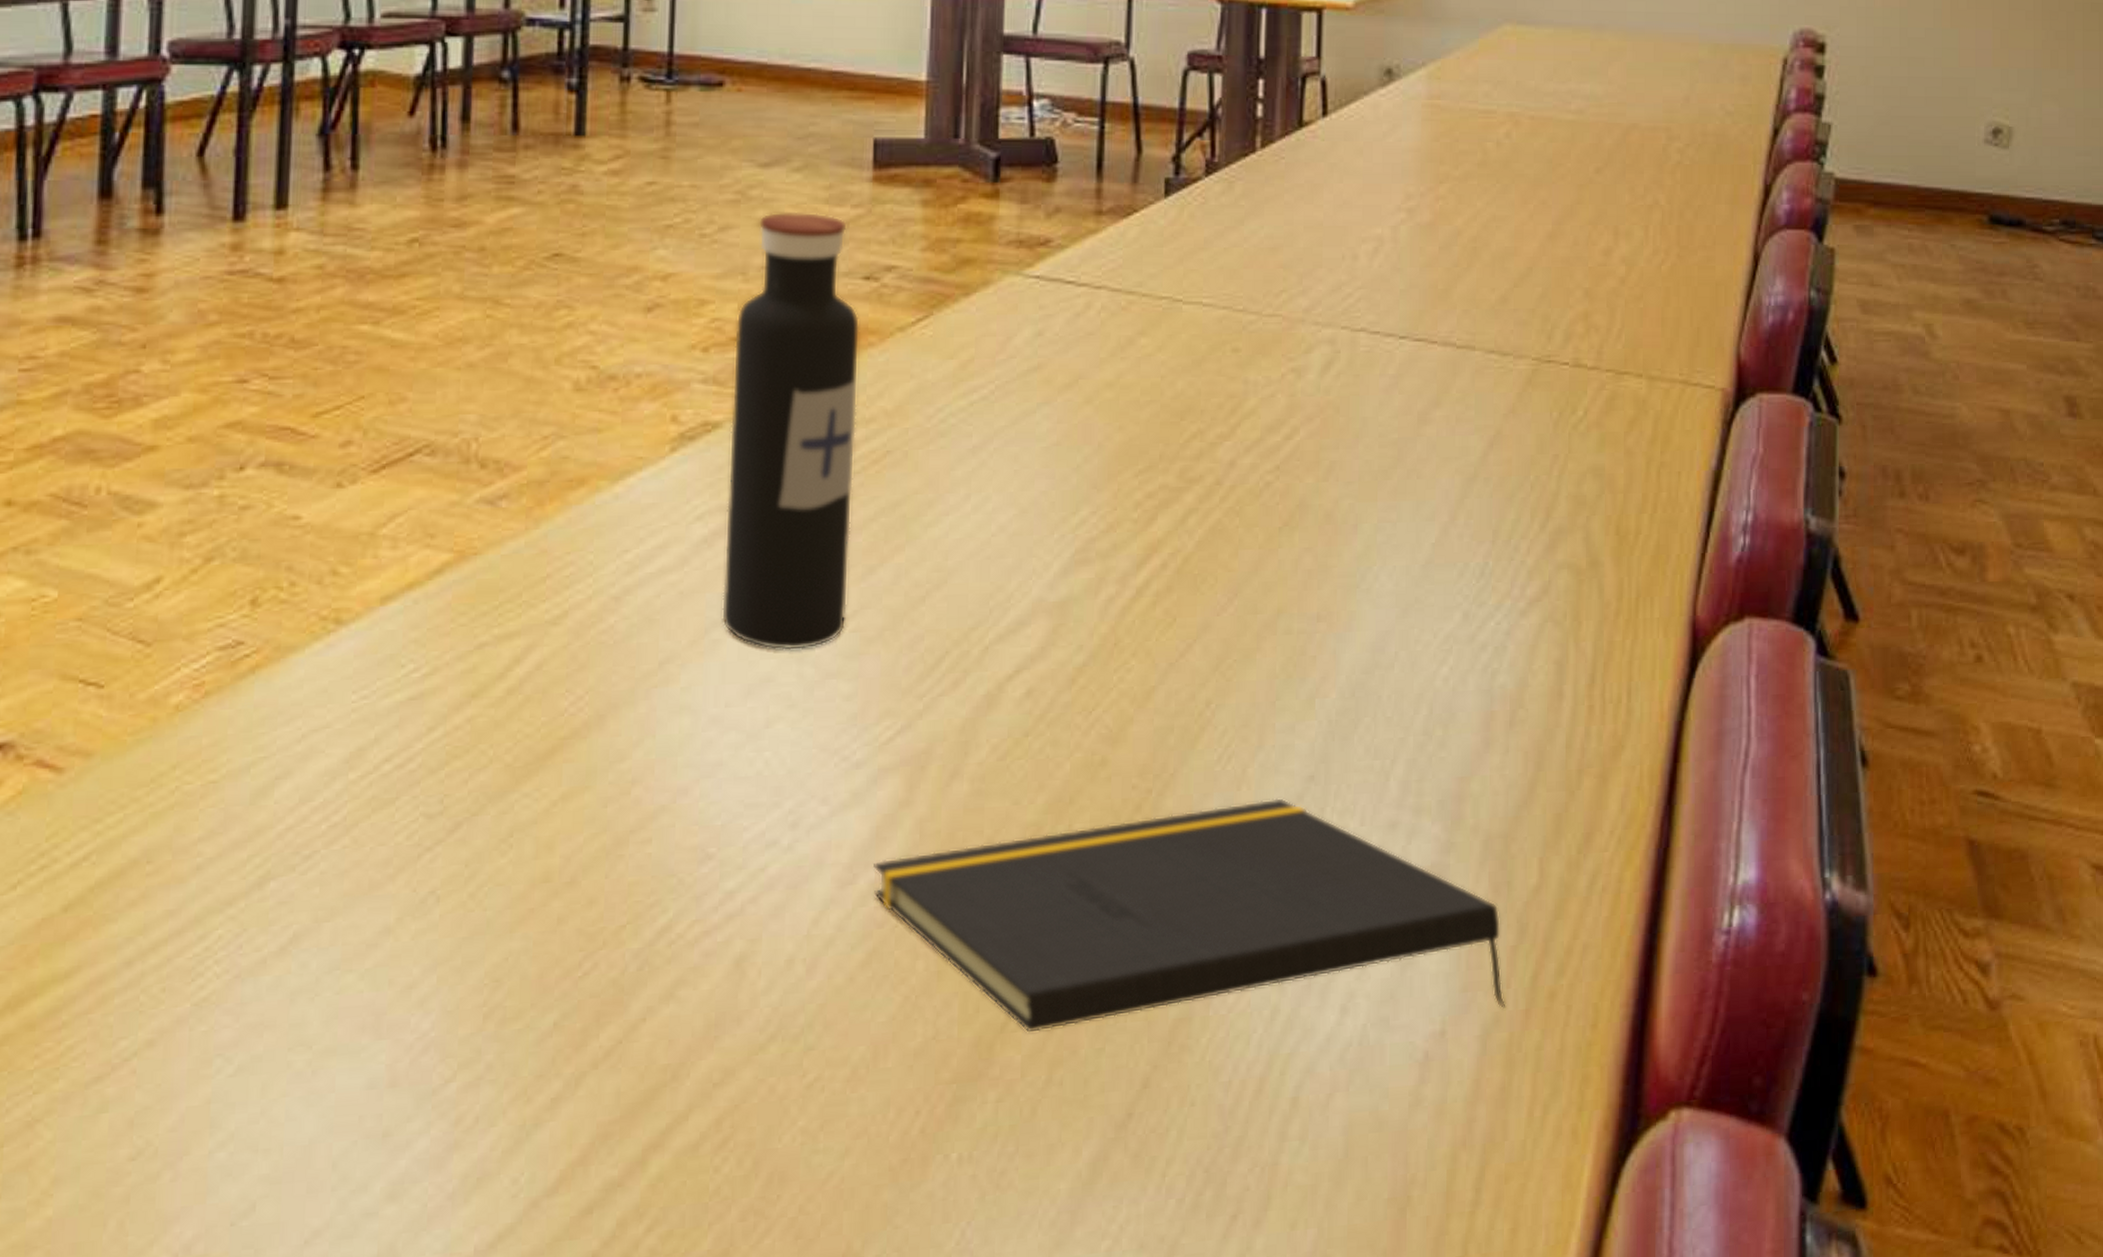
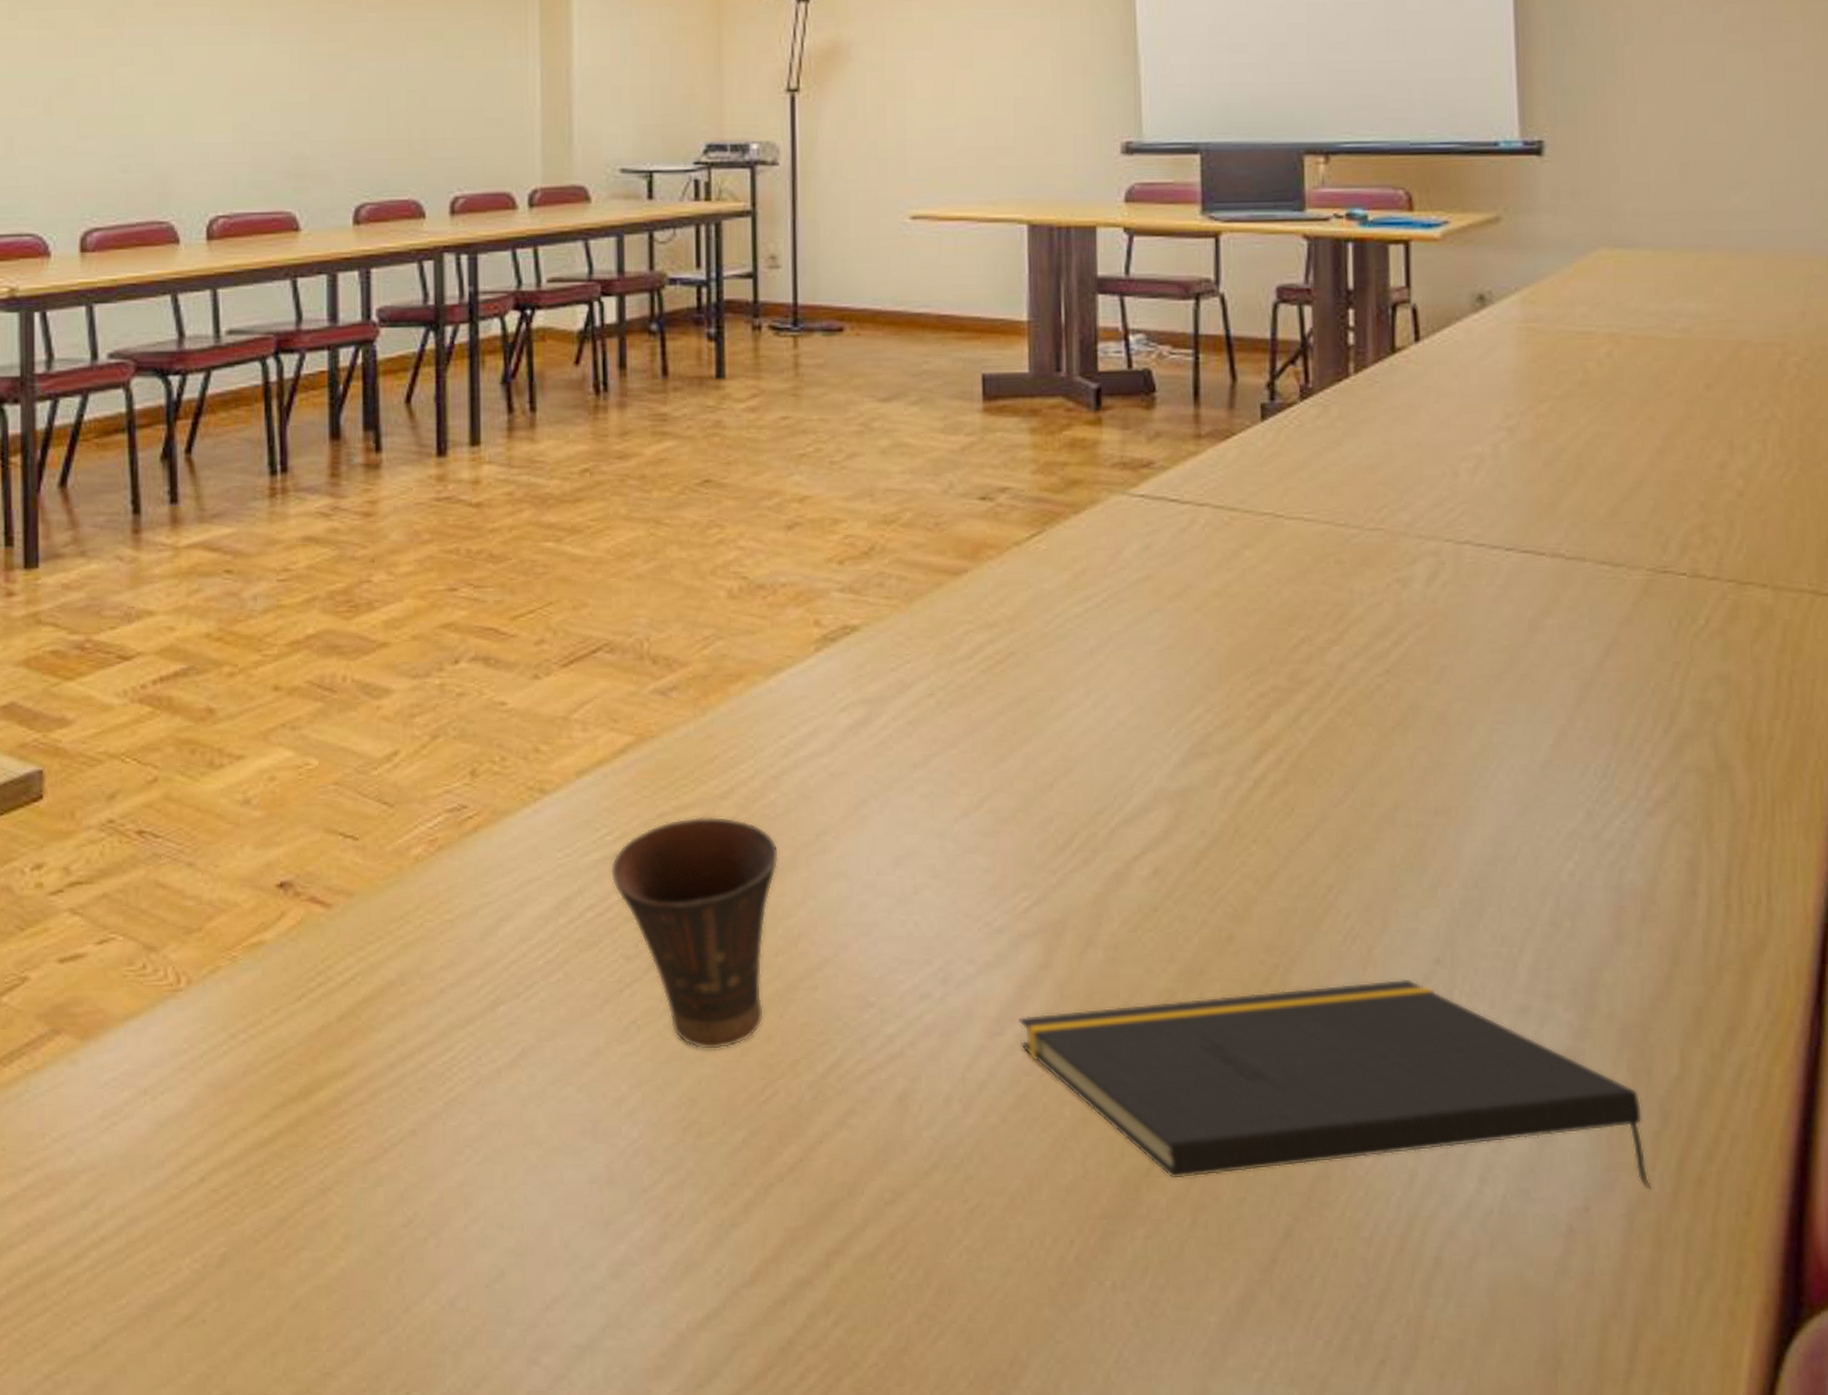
cup: none [414,645,616,921] -> present [610,816,780,1050]
water bottle: present [722,212,860,651] -> none [866,440,982,827]

